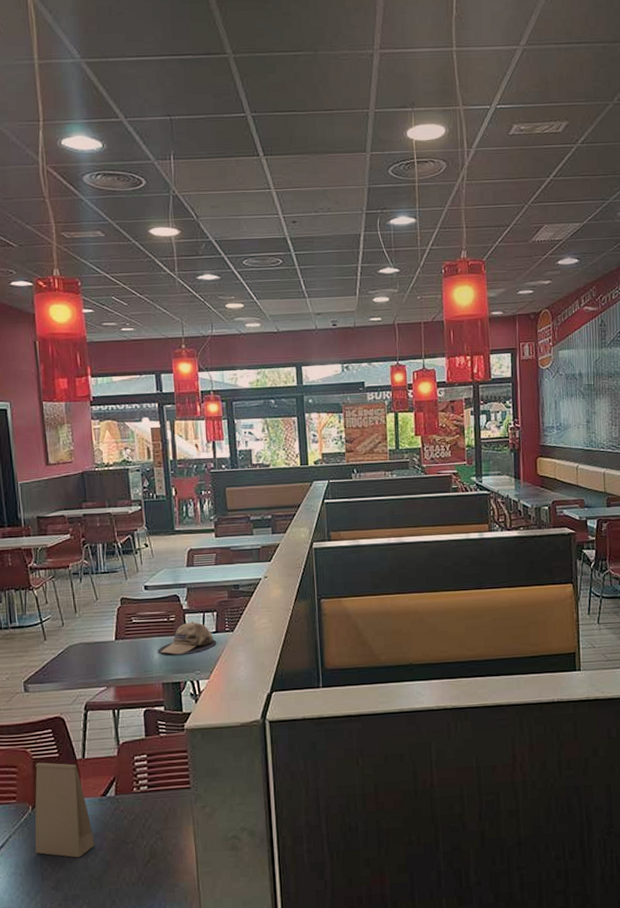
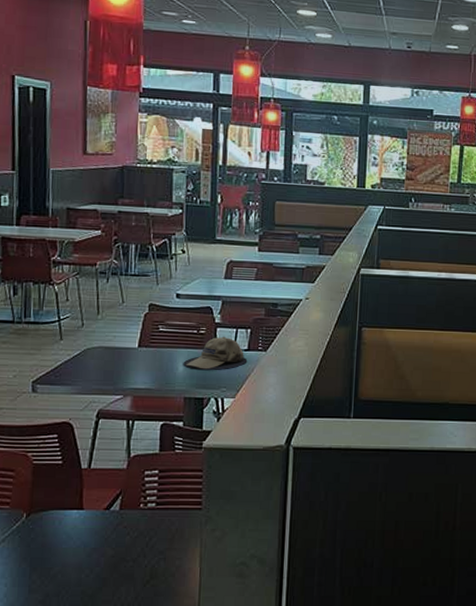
paper bag: present [35,762,95,858] -> none [24,468,92,572]

